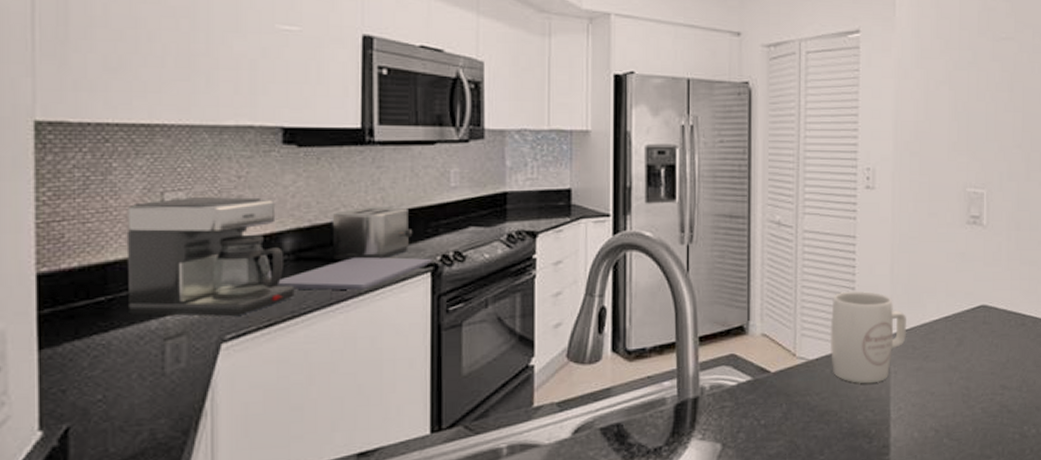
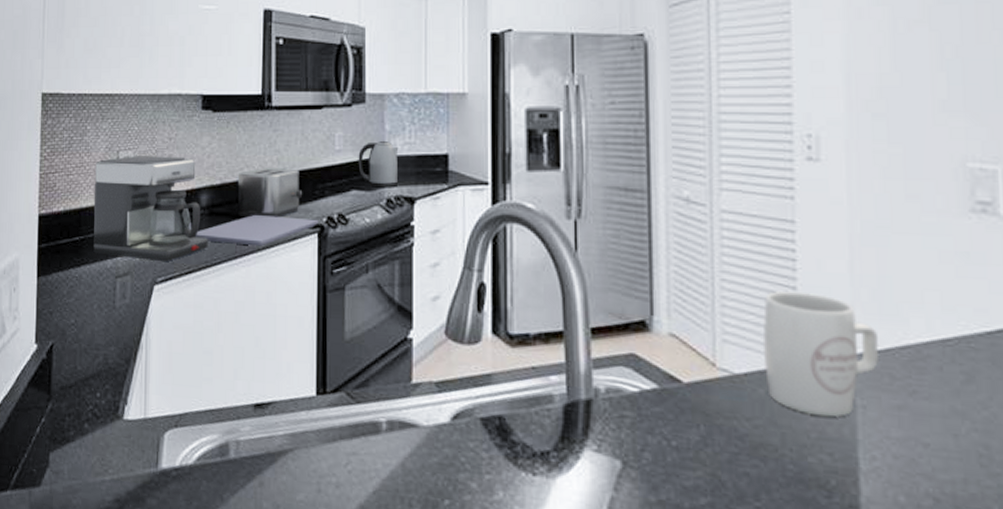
kettle: none [476,176,520,224] -> present [358,140,399,188]

